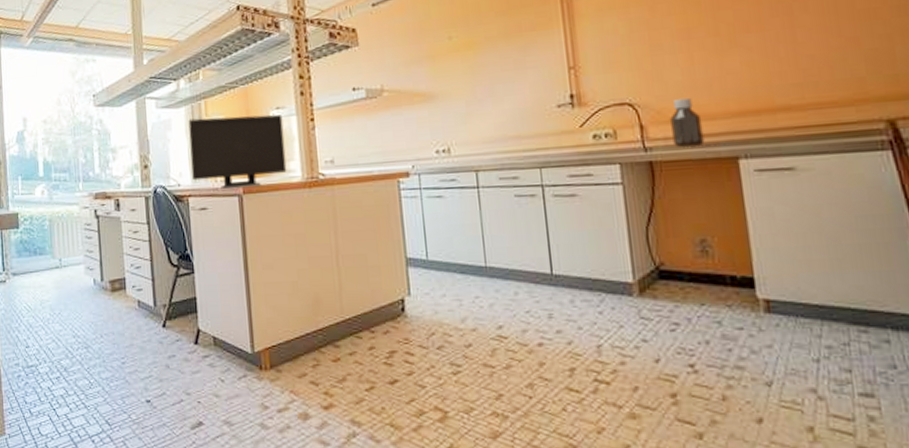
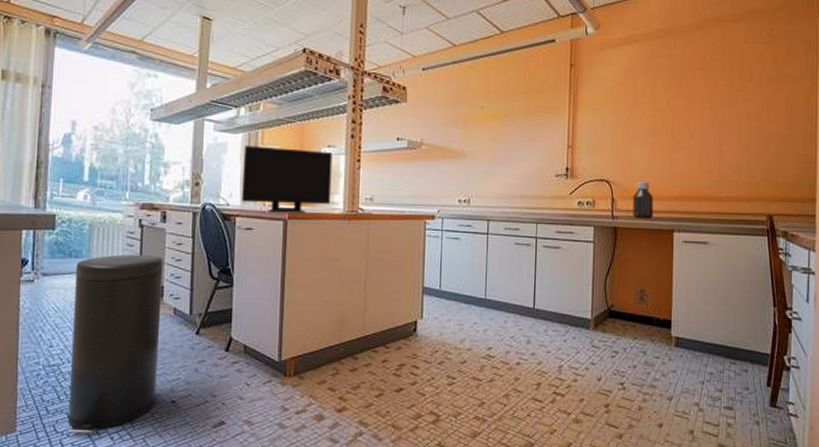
pedal bin: none [42,245,131,437] -> present [67,254,163,434]

